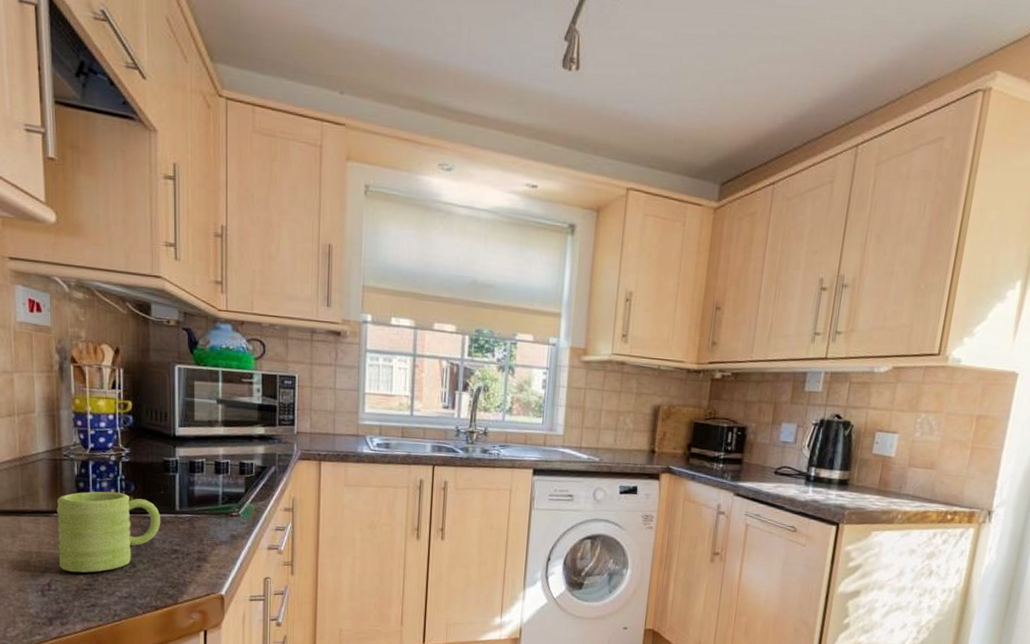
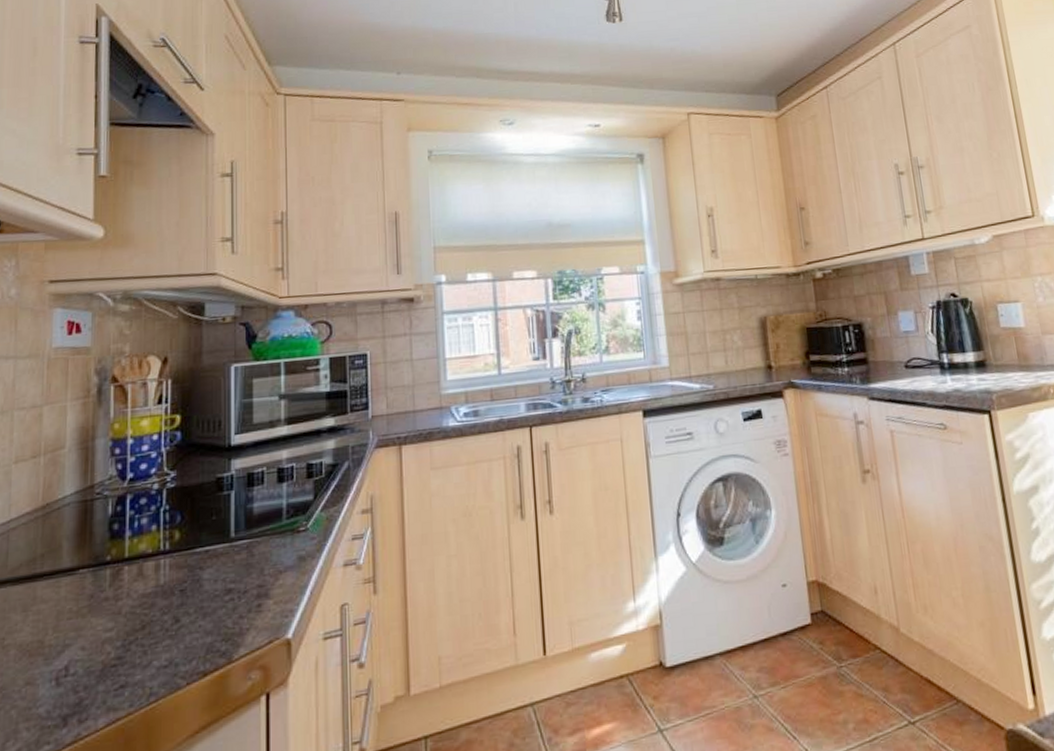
mug: present [56,491,161,573] -> none [81,527,213,645]

